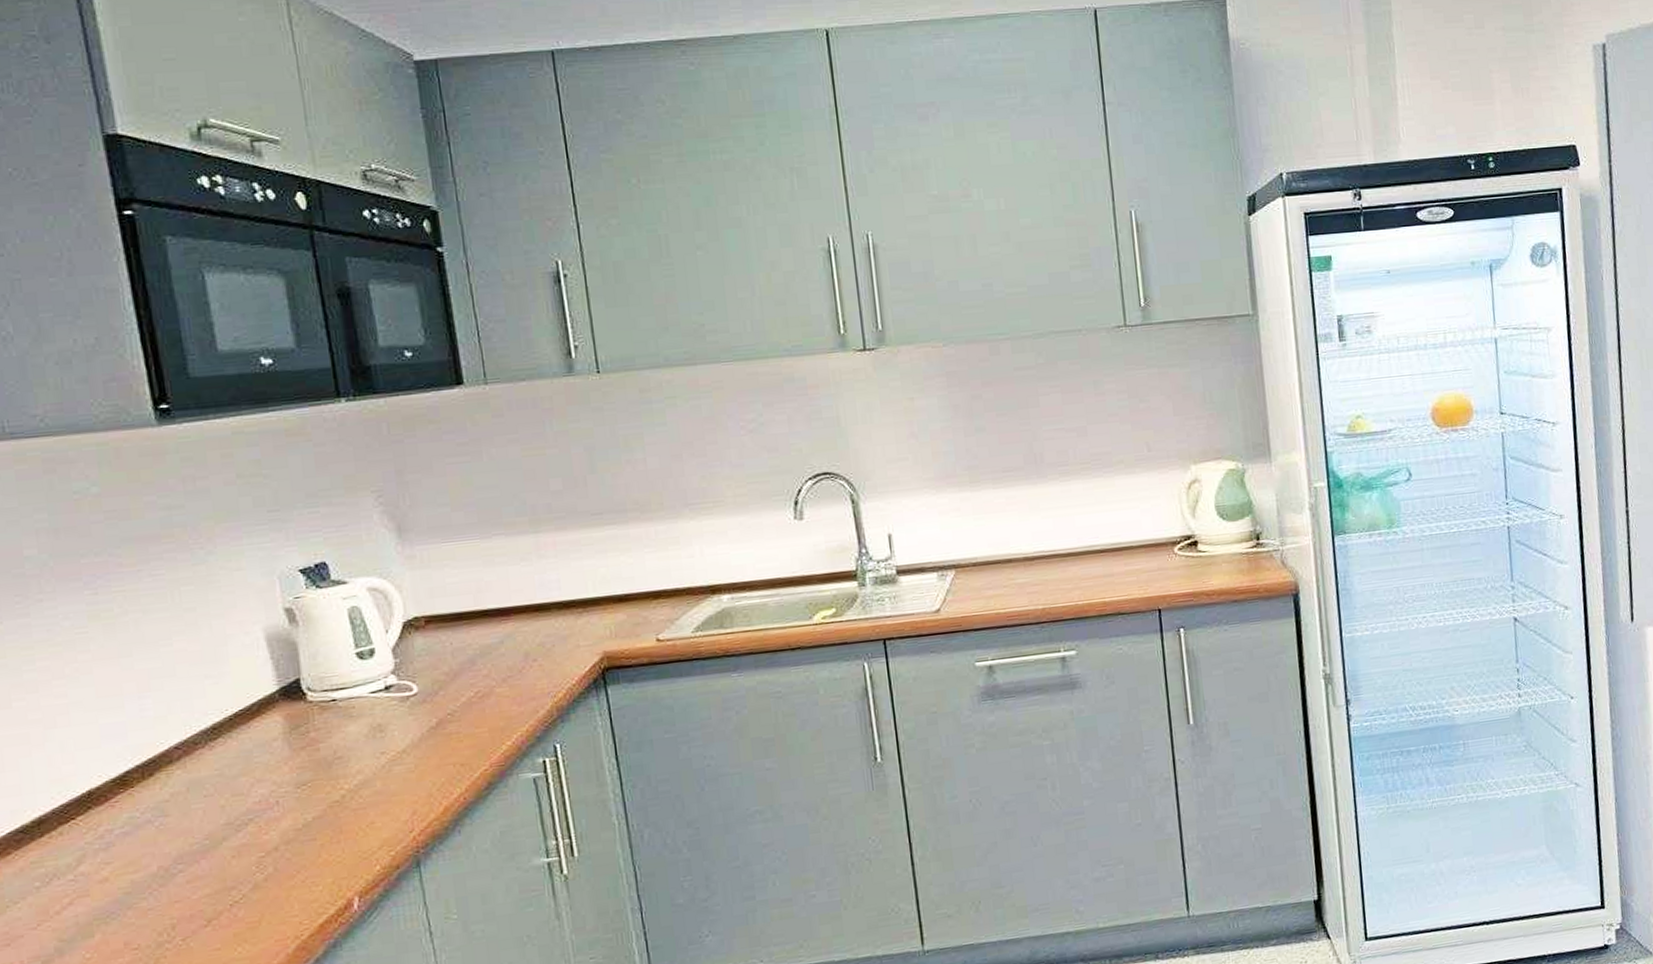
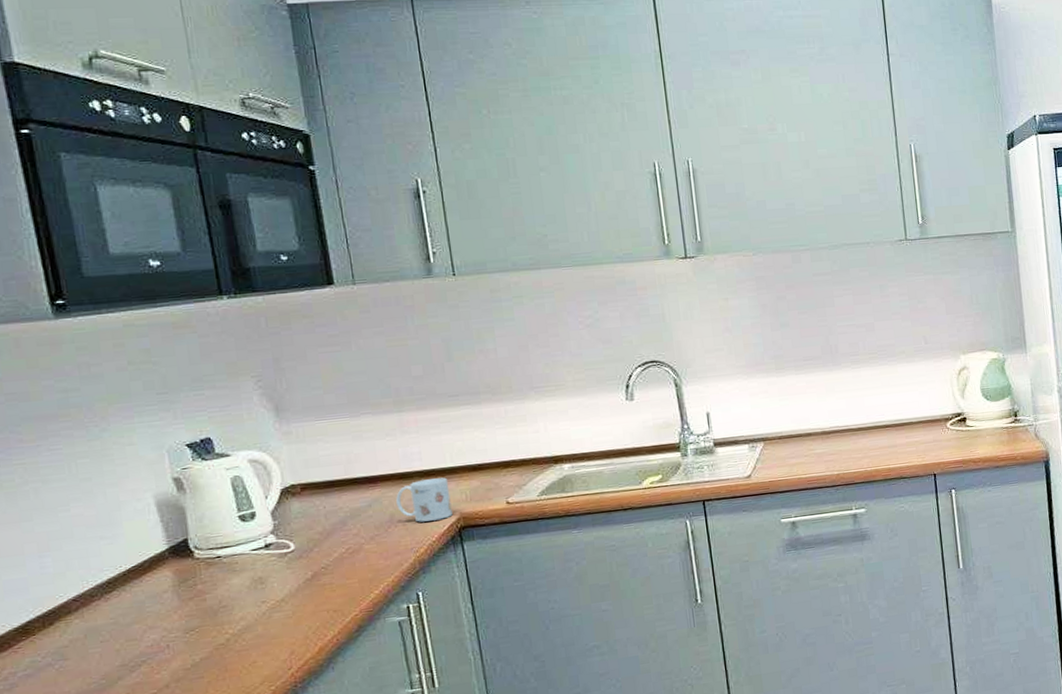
mug: none [531,610,595,662] -> present [396,477,453,522]

